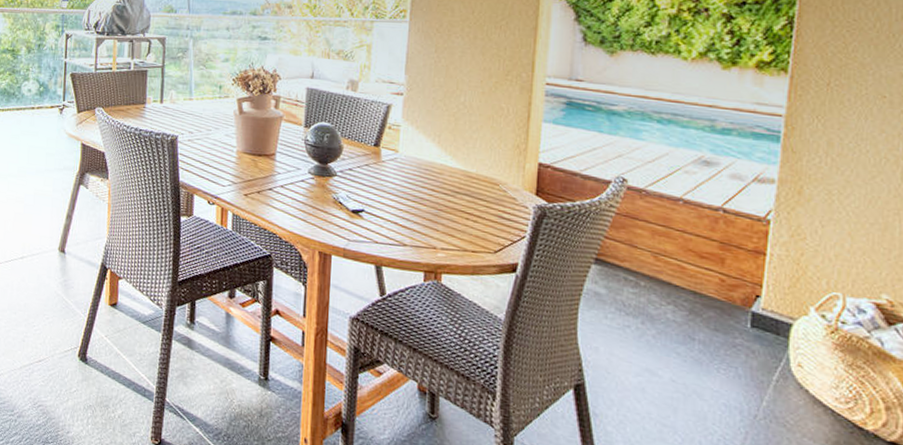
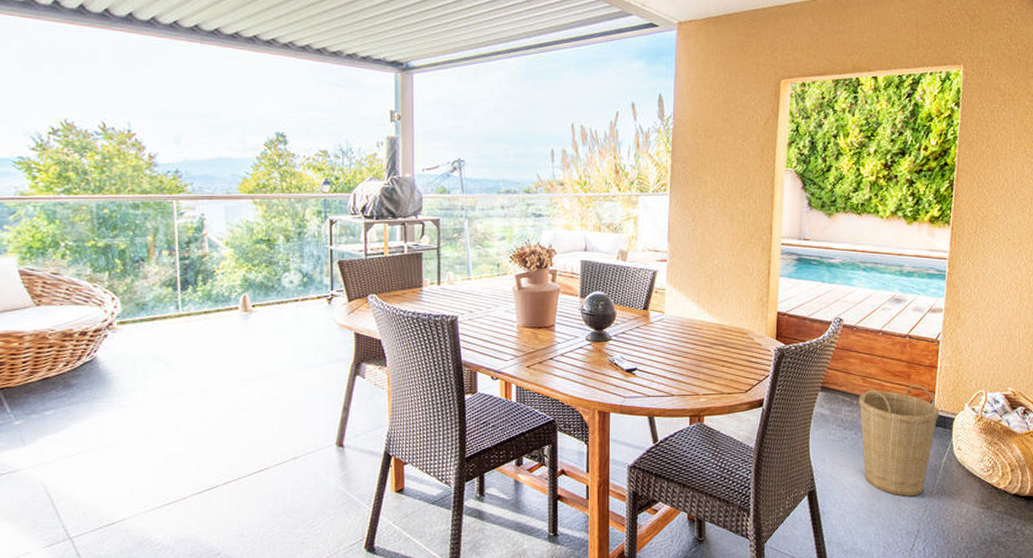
basket: none [647,270,769,417] -> present [859,385,939,497]

